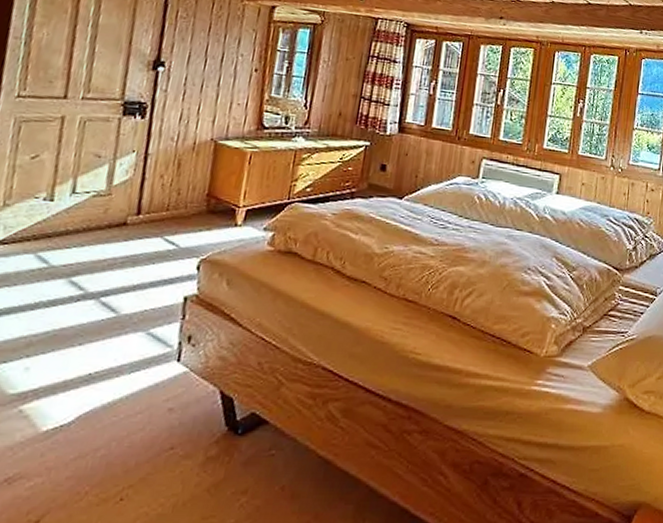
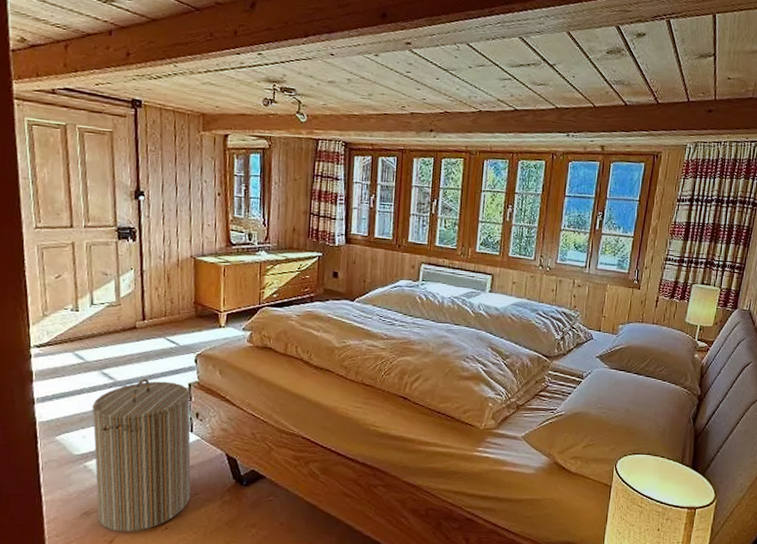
laundry hamper: none [24,289,185,507] -> present [92,378,191,532]

